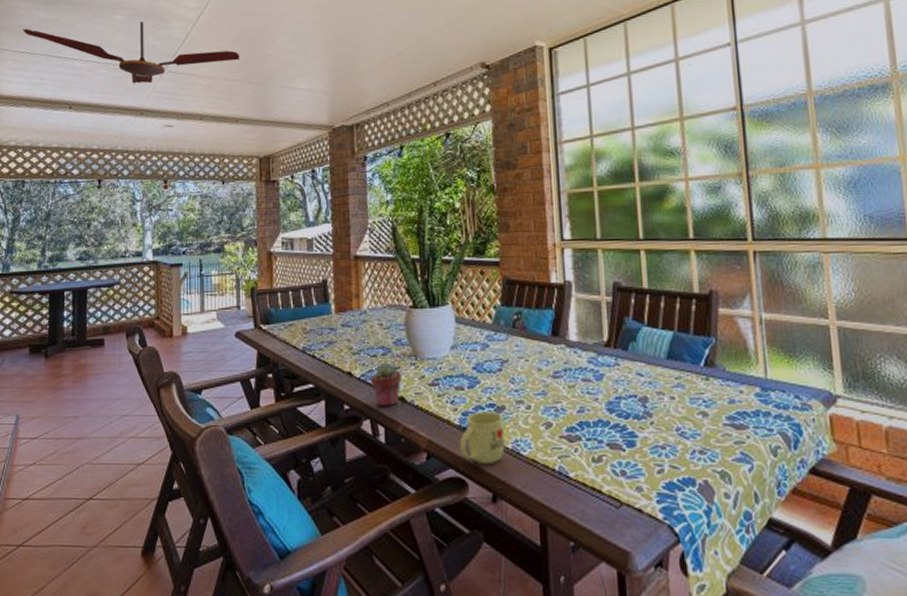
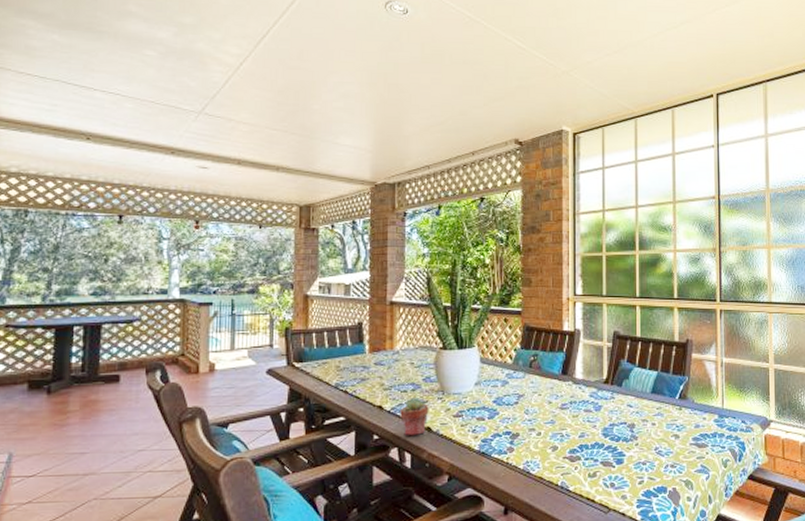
ceiling fan: present [22,22,240,84] -> none [30,49,284,124]
mug: present [459,412,505,465] -> none [478,438,517,483]

